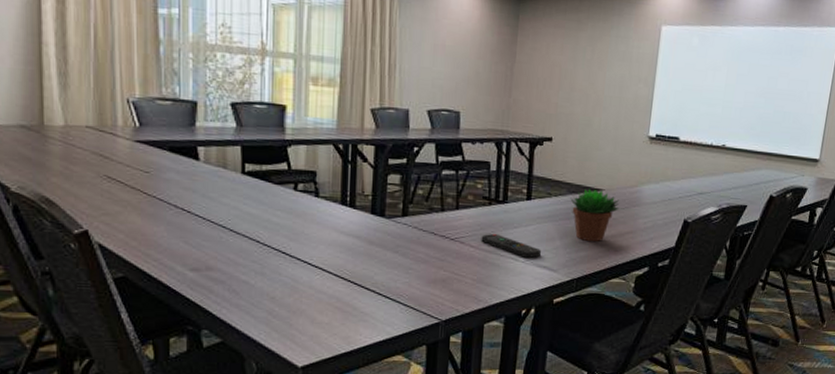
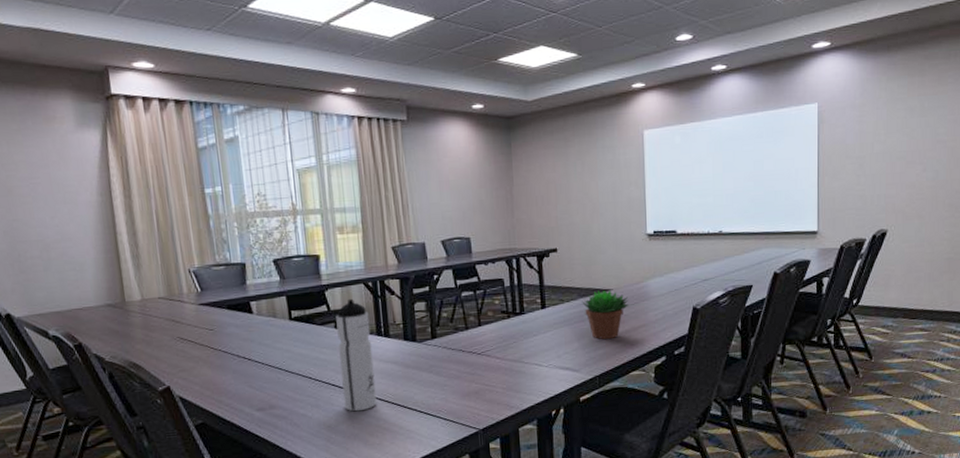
water bottle: none [294,159,335,286] -> present [336,298,377,412]
remote control: present [481,234,541,259] -> none [505,344,562,363]

